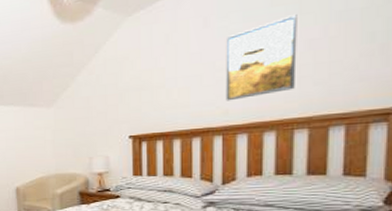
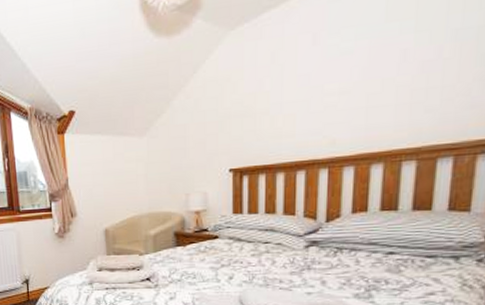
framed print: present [226,14,297,101] -> none [333,32,412,130]

